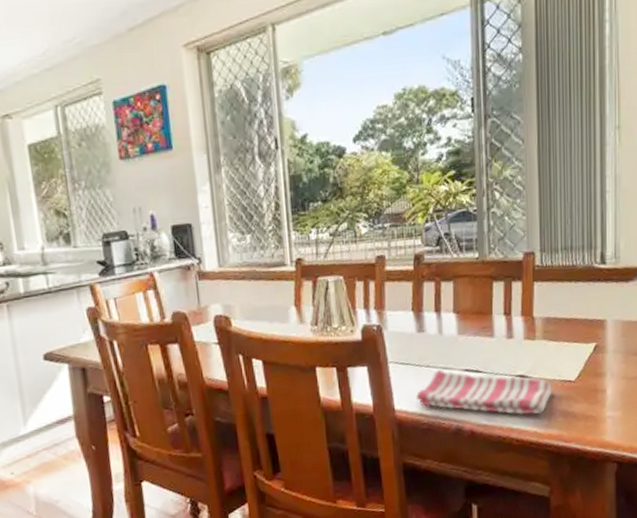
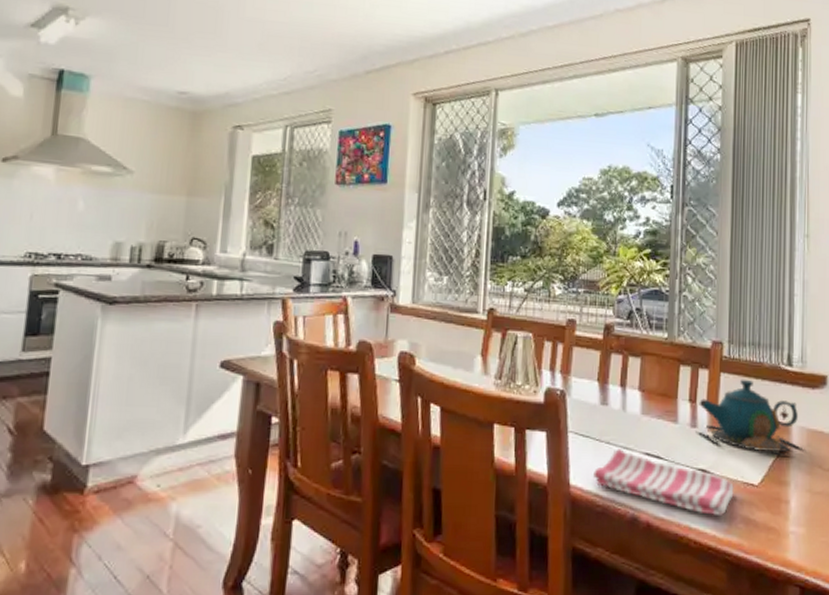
teapot: none [512,284,620,352] -> present [696,379,805,456]

